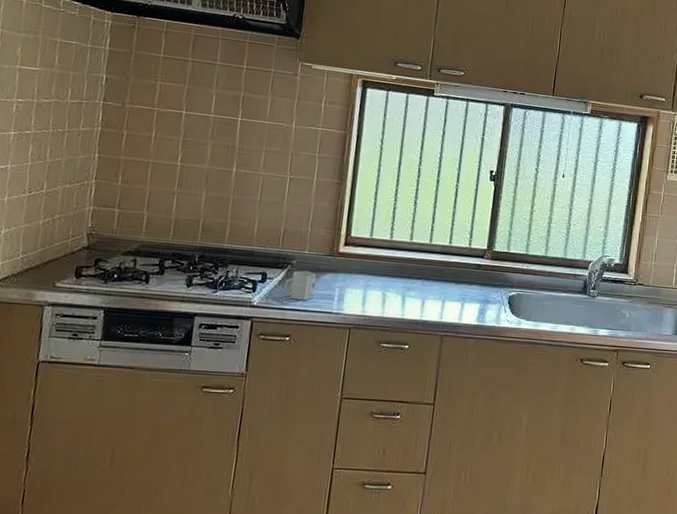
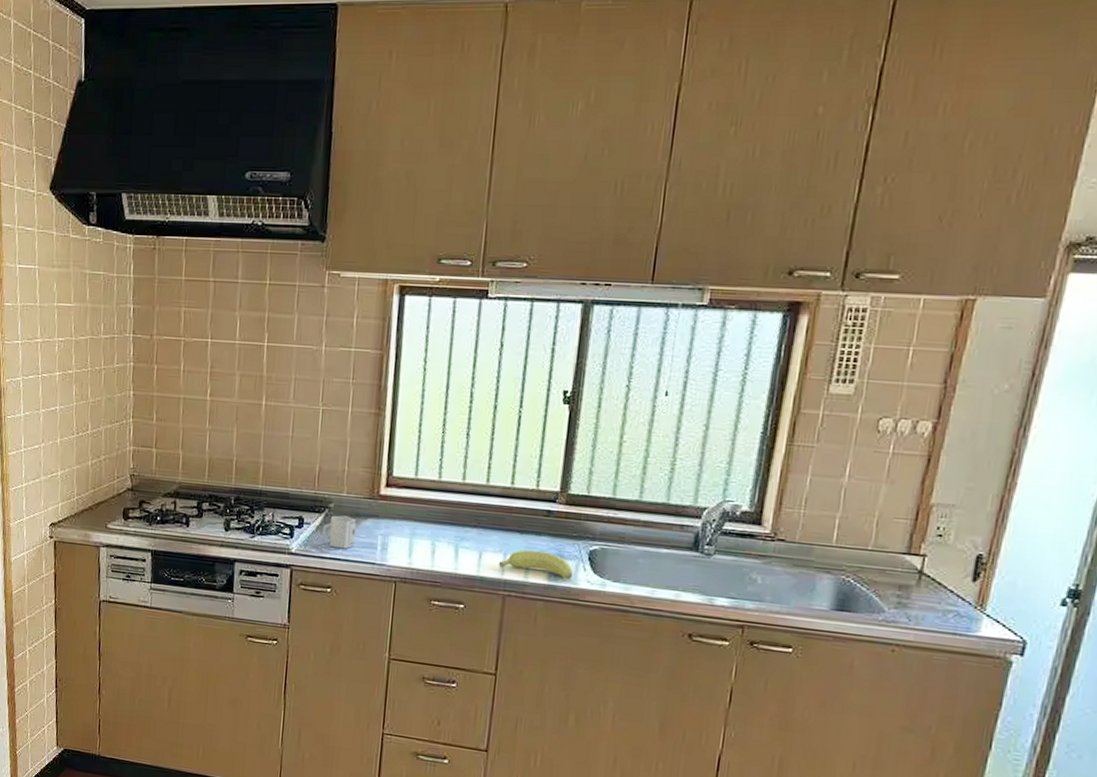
banana: none [438,297,497,320] -> present [499,550,574,579]

